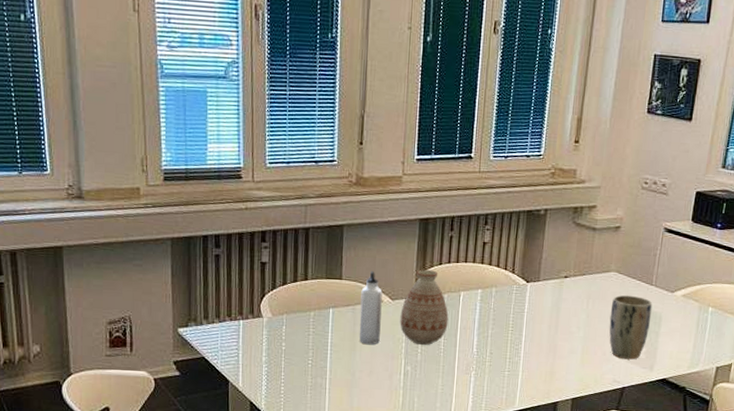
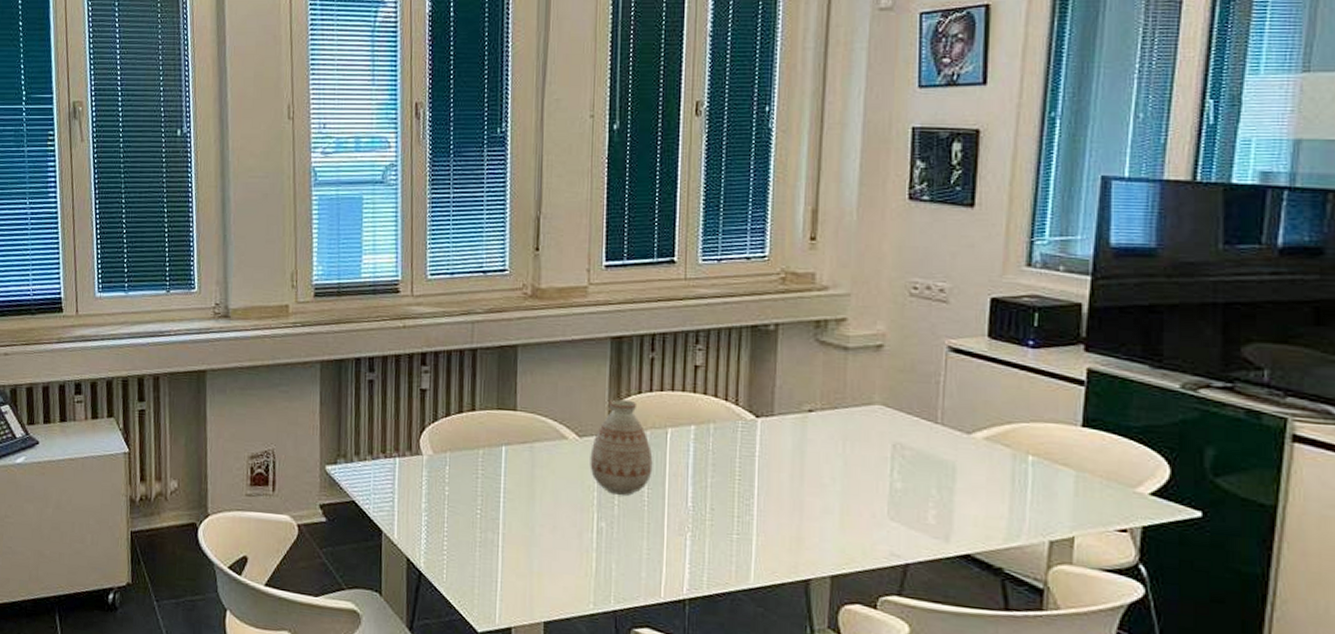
water bottle: present [359,271,383,345] -> none [538,400,567,493]
plant pot: present [609,295,653,360] -> none [877,436,940,526]

